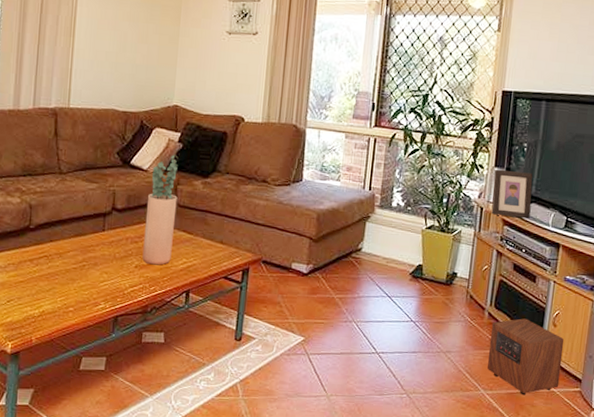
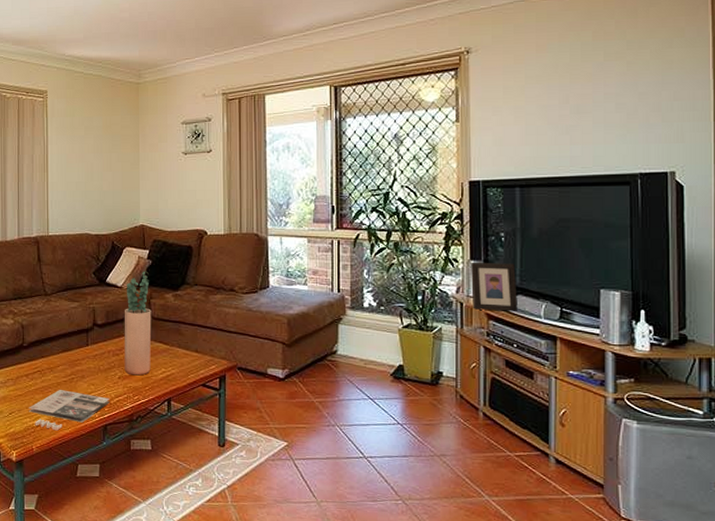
magazine: none [29,277,123,321] -> present [28,390,110,431]
subwoofer: present [487,318,564,396] -> none [488,418,577,502]

